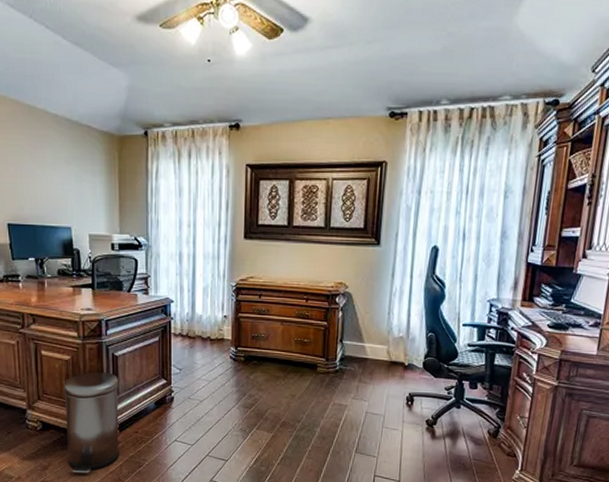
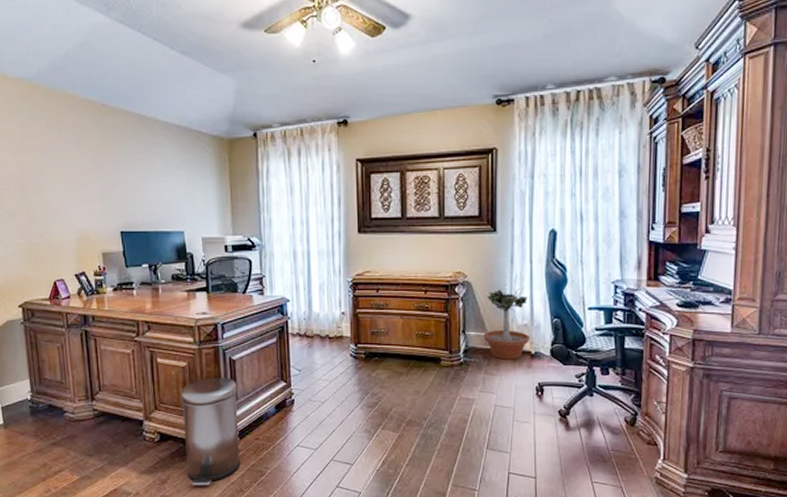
potted tree: none [360,300,405,370] -> present [483,286,530,360]

